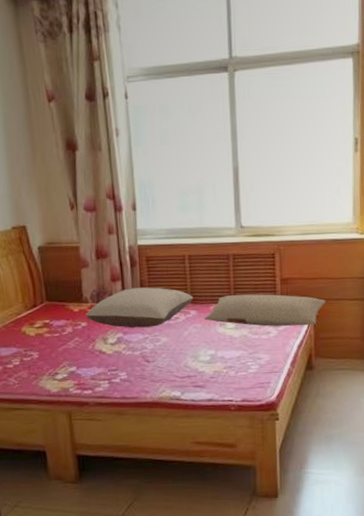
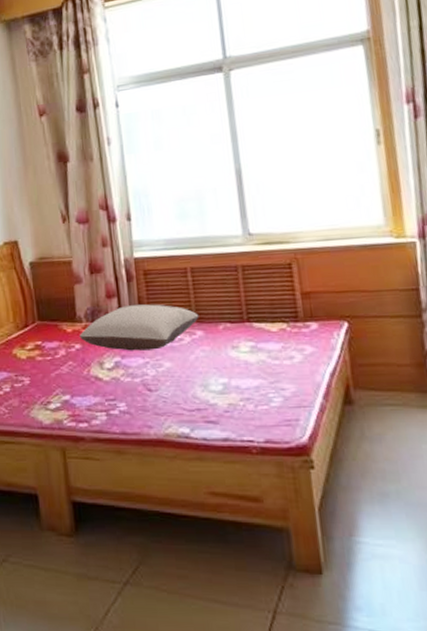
pillow: present [204,294,325,327] -> none [213,311,360,350]

